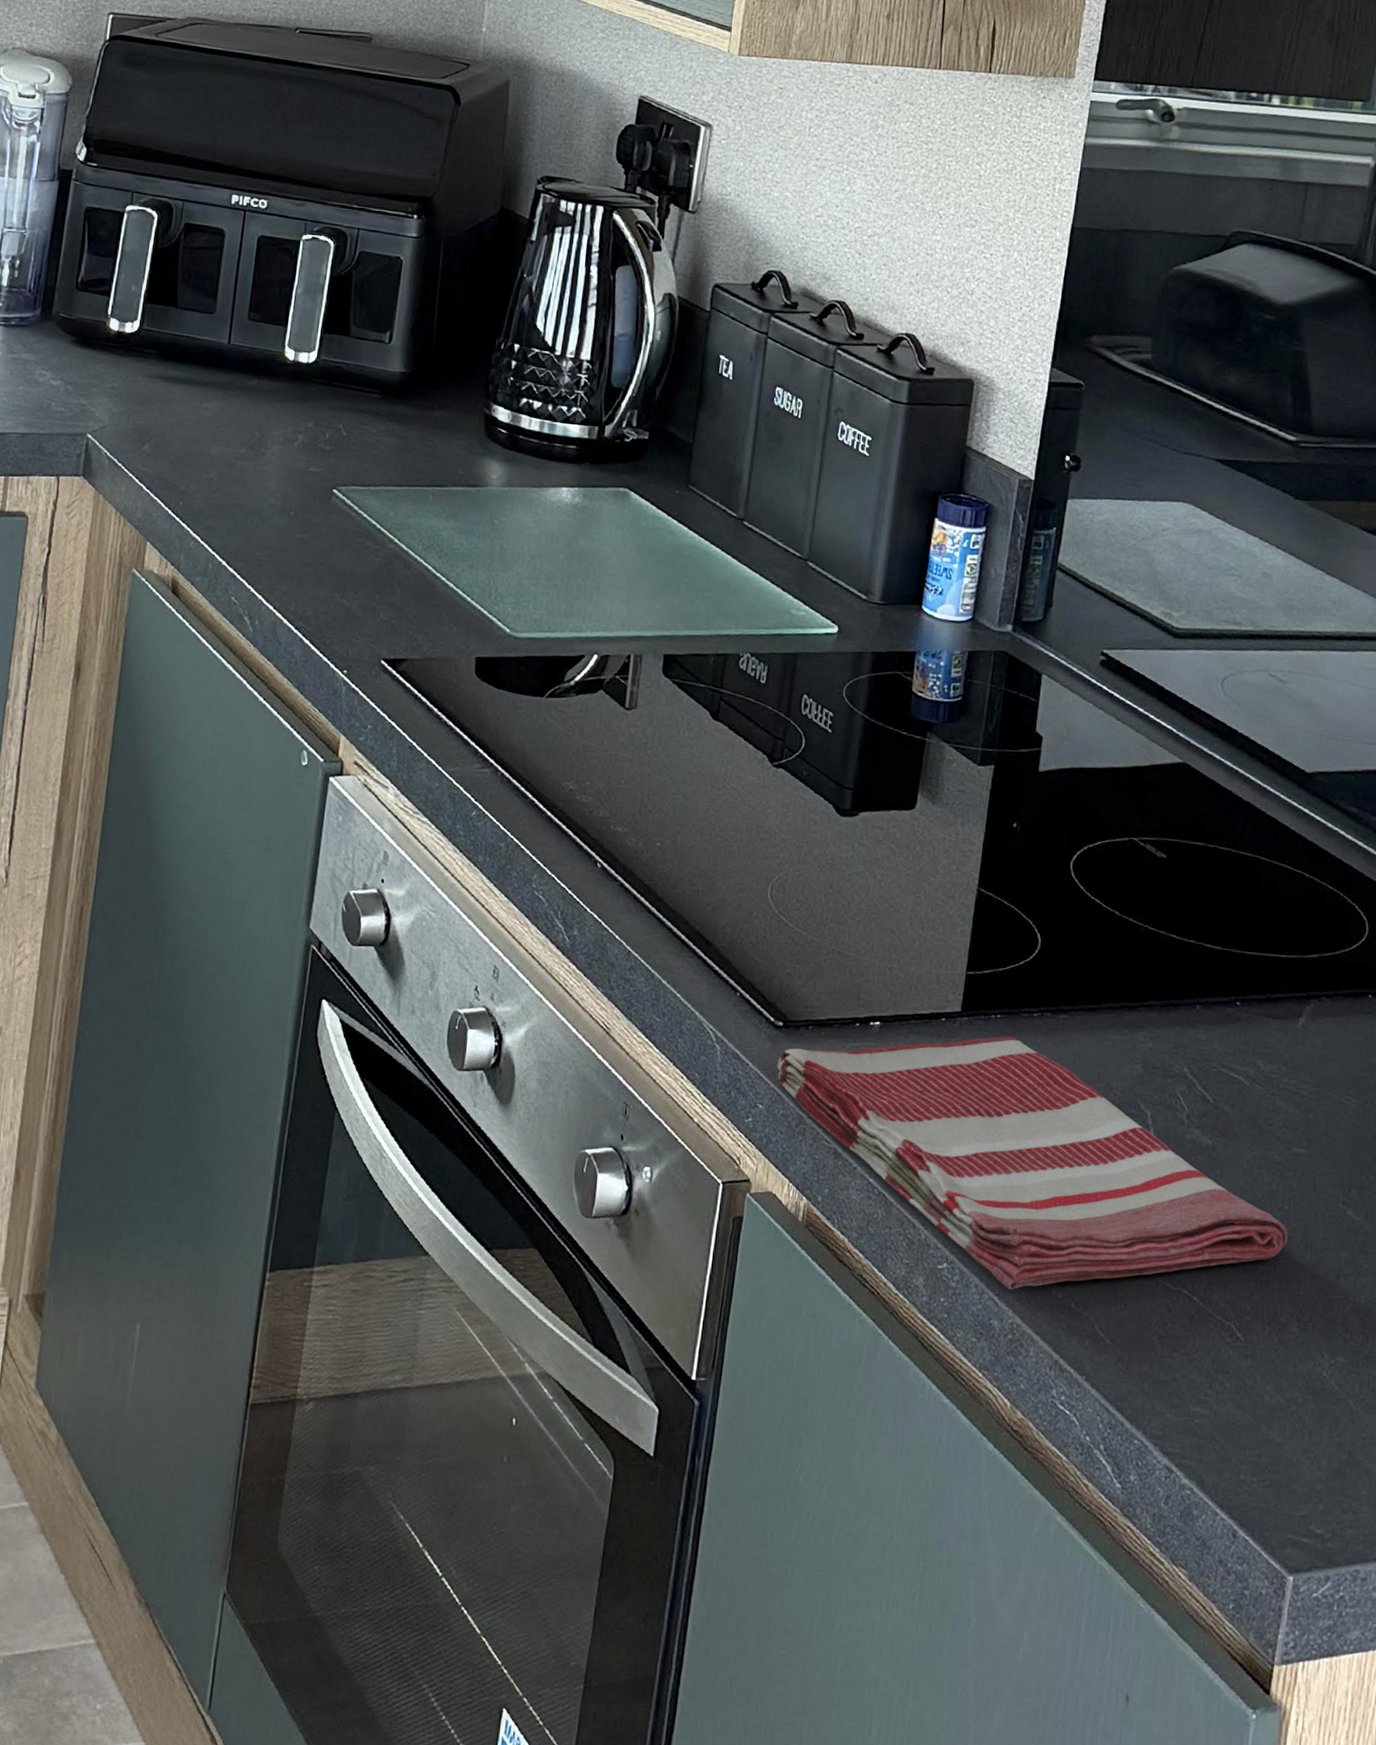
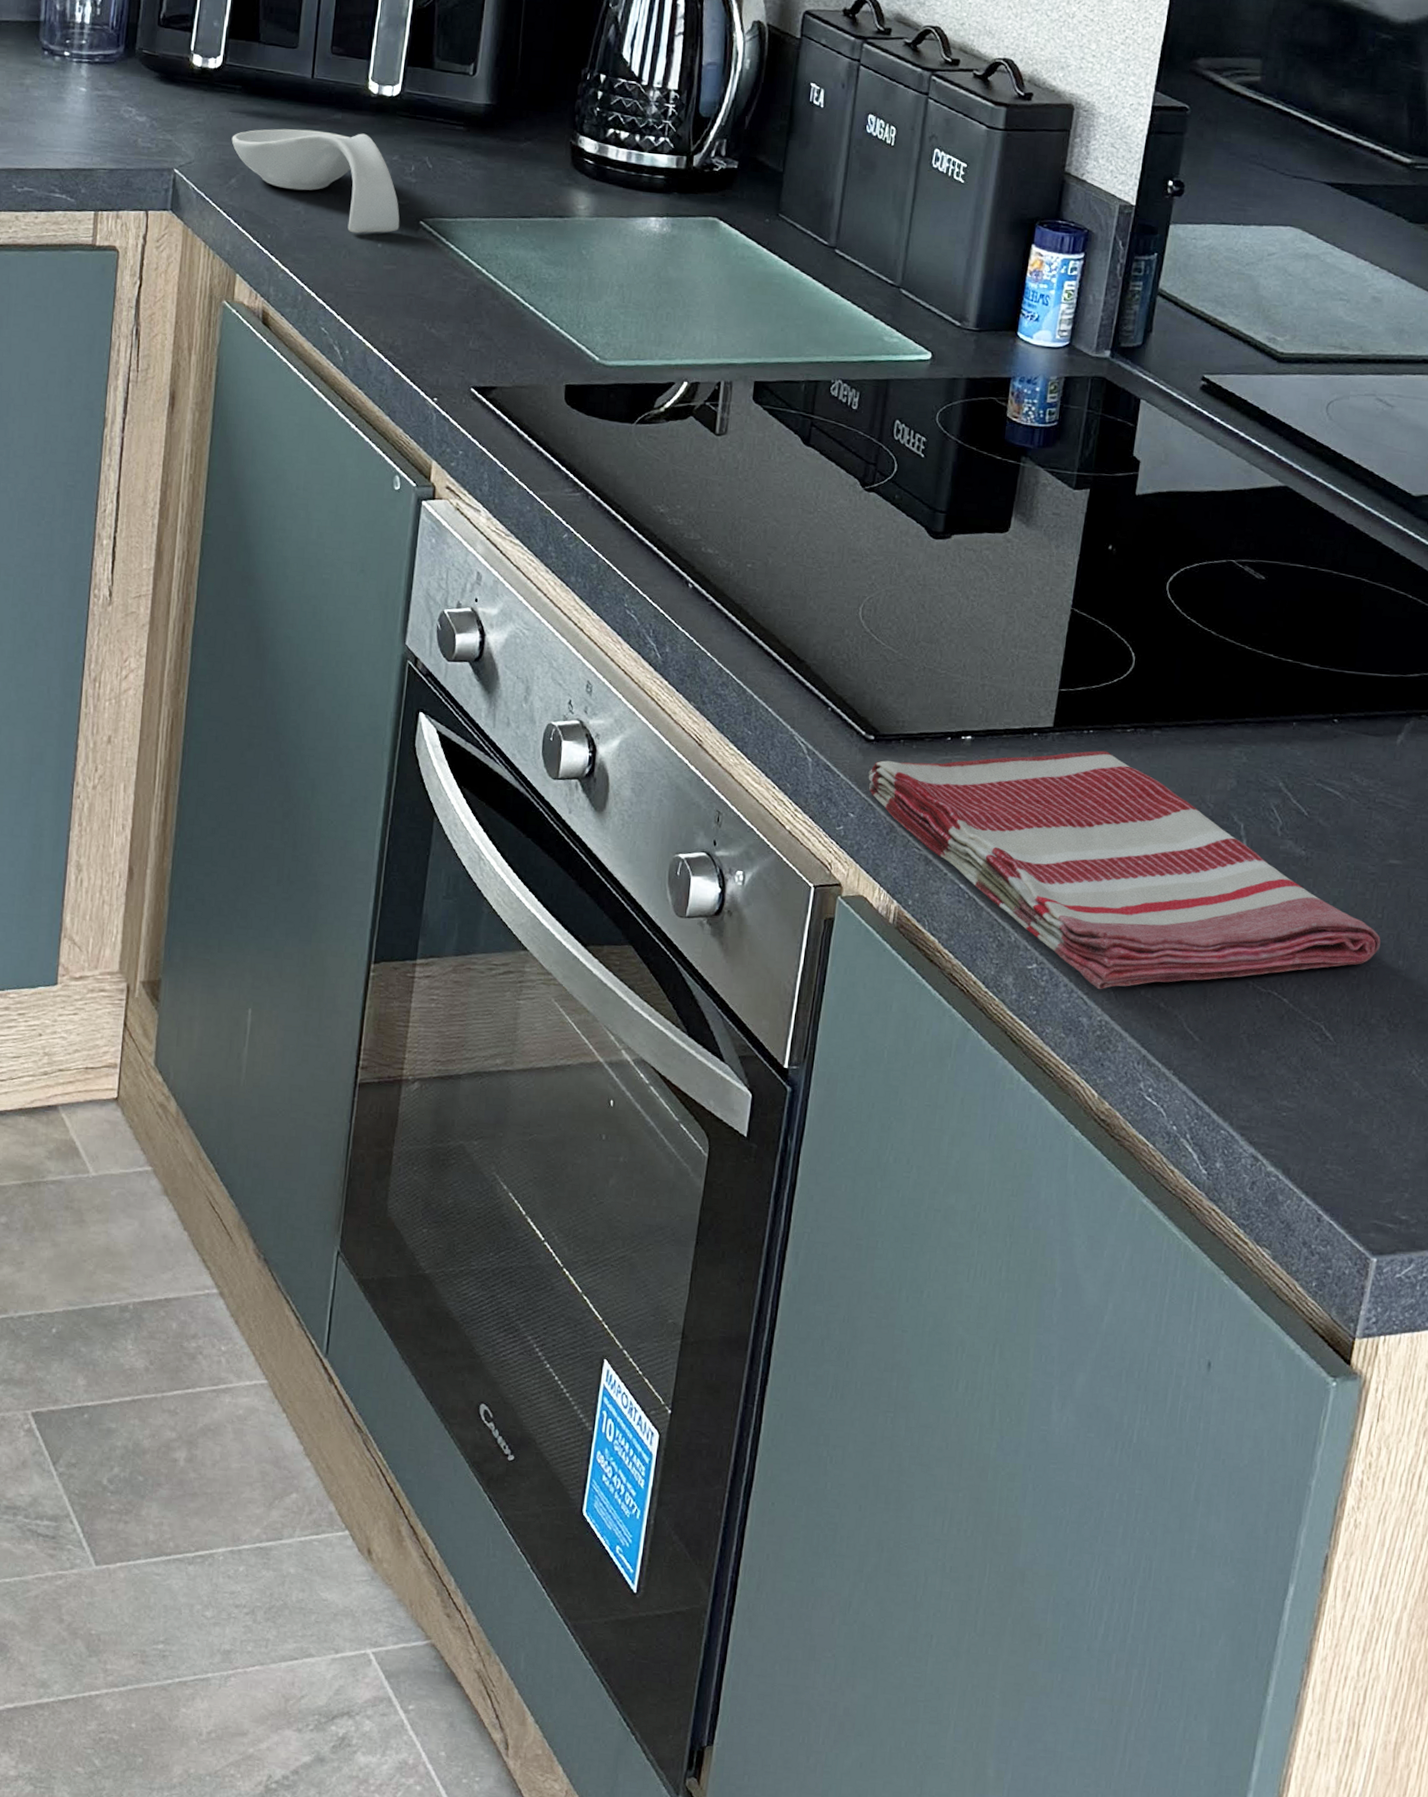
spoon rest: none [146,394,313,501] -> present [231,128,400,234]

